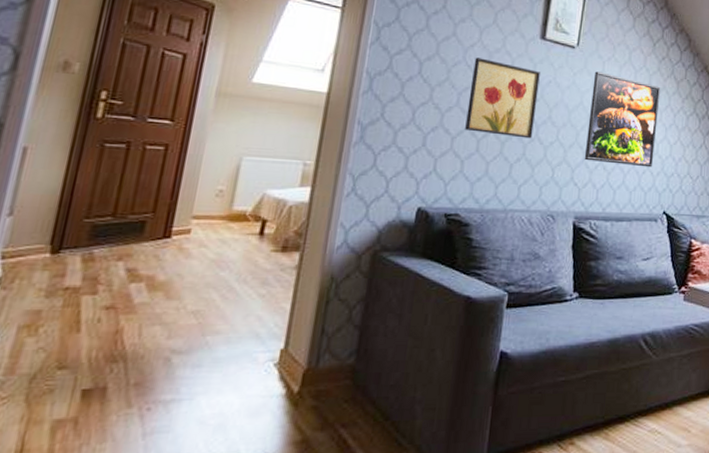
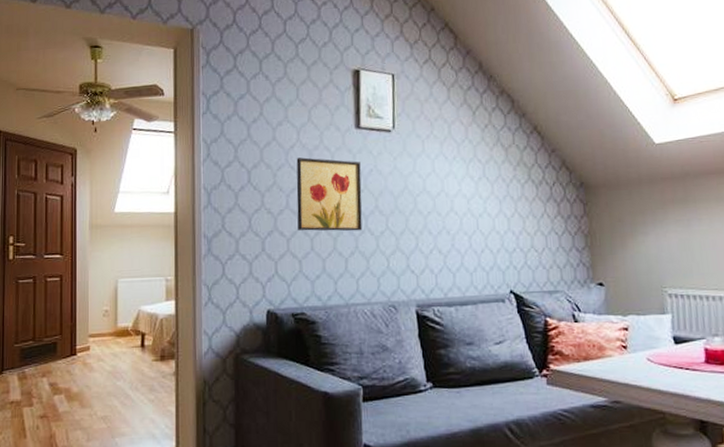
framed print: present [584,71,661,168] -> none [414,151,491,246]

